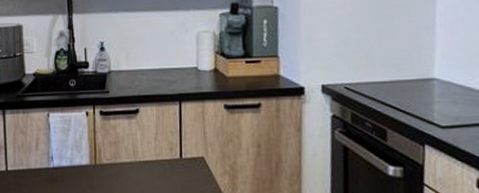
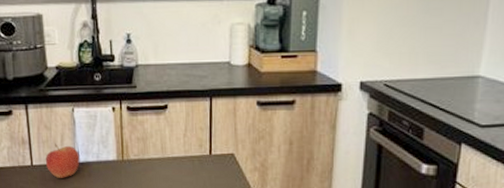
apple: none [19,148,54,183] -> present [45,143,80,178]

